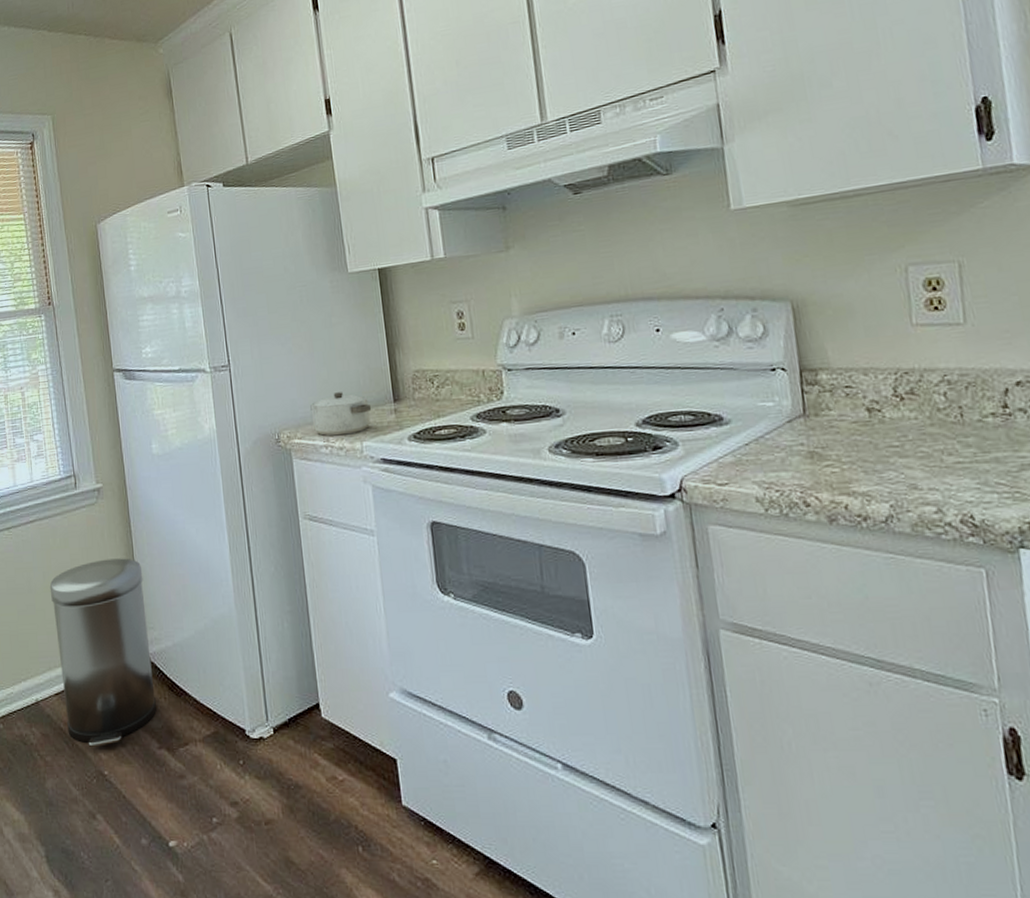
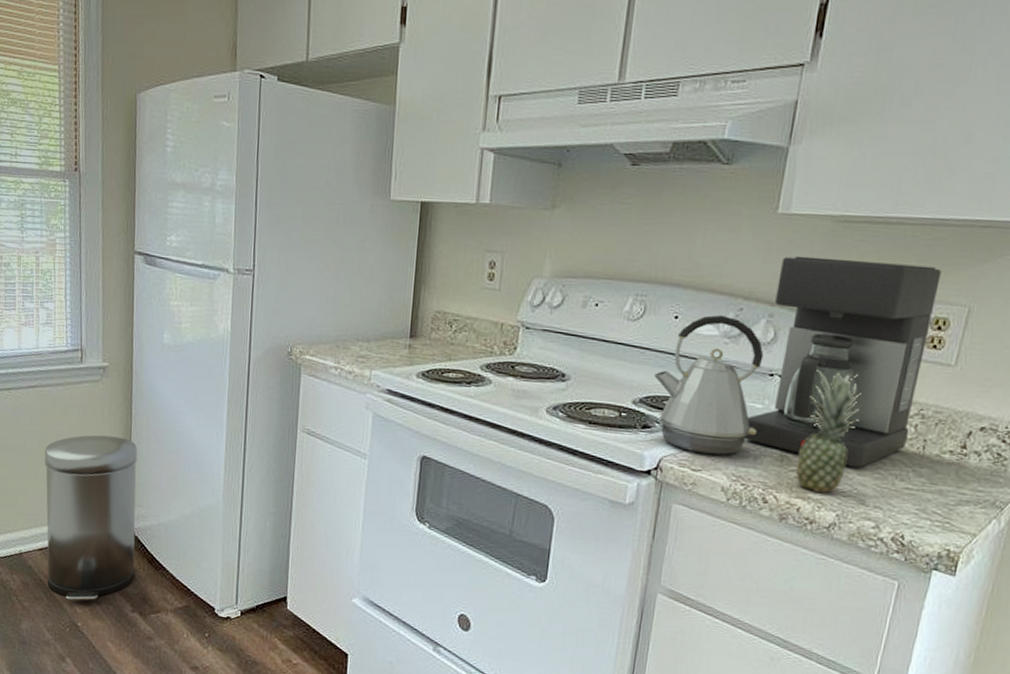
cooking pot: present [310,392,371,436] -> none [327,317,386,361]
kettle: none [651,318,776,466] -> present [654,314,764,456]
coffee maker: none [749,229,941,450] -> present [744,256,942,467]
fruit: none [821,351,885,485] -> present [795,370,860,494]

